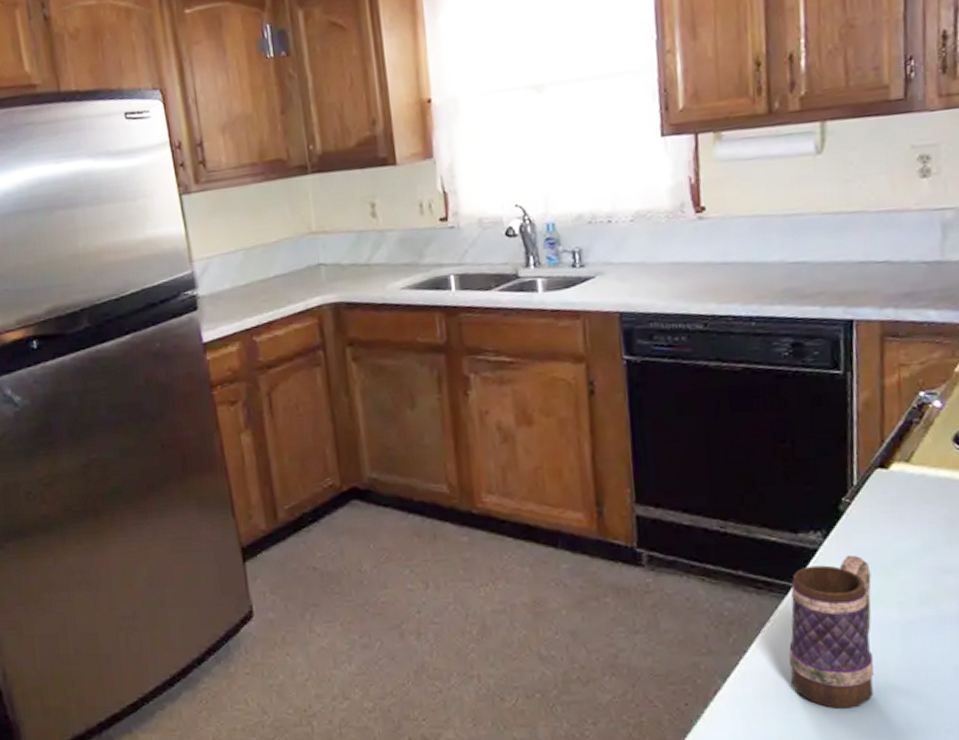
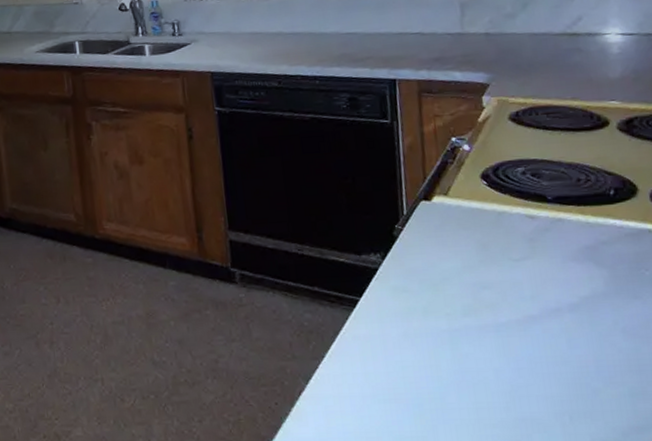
mug: present [789,555,874,708] -> none [357,273,430,406]

